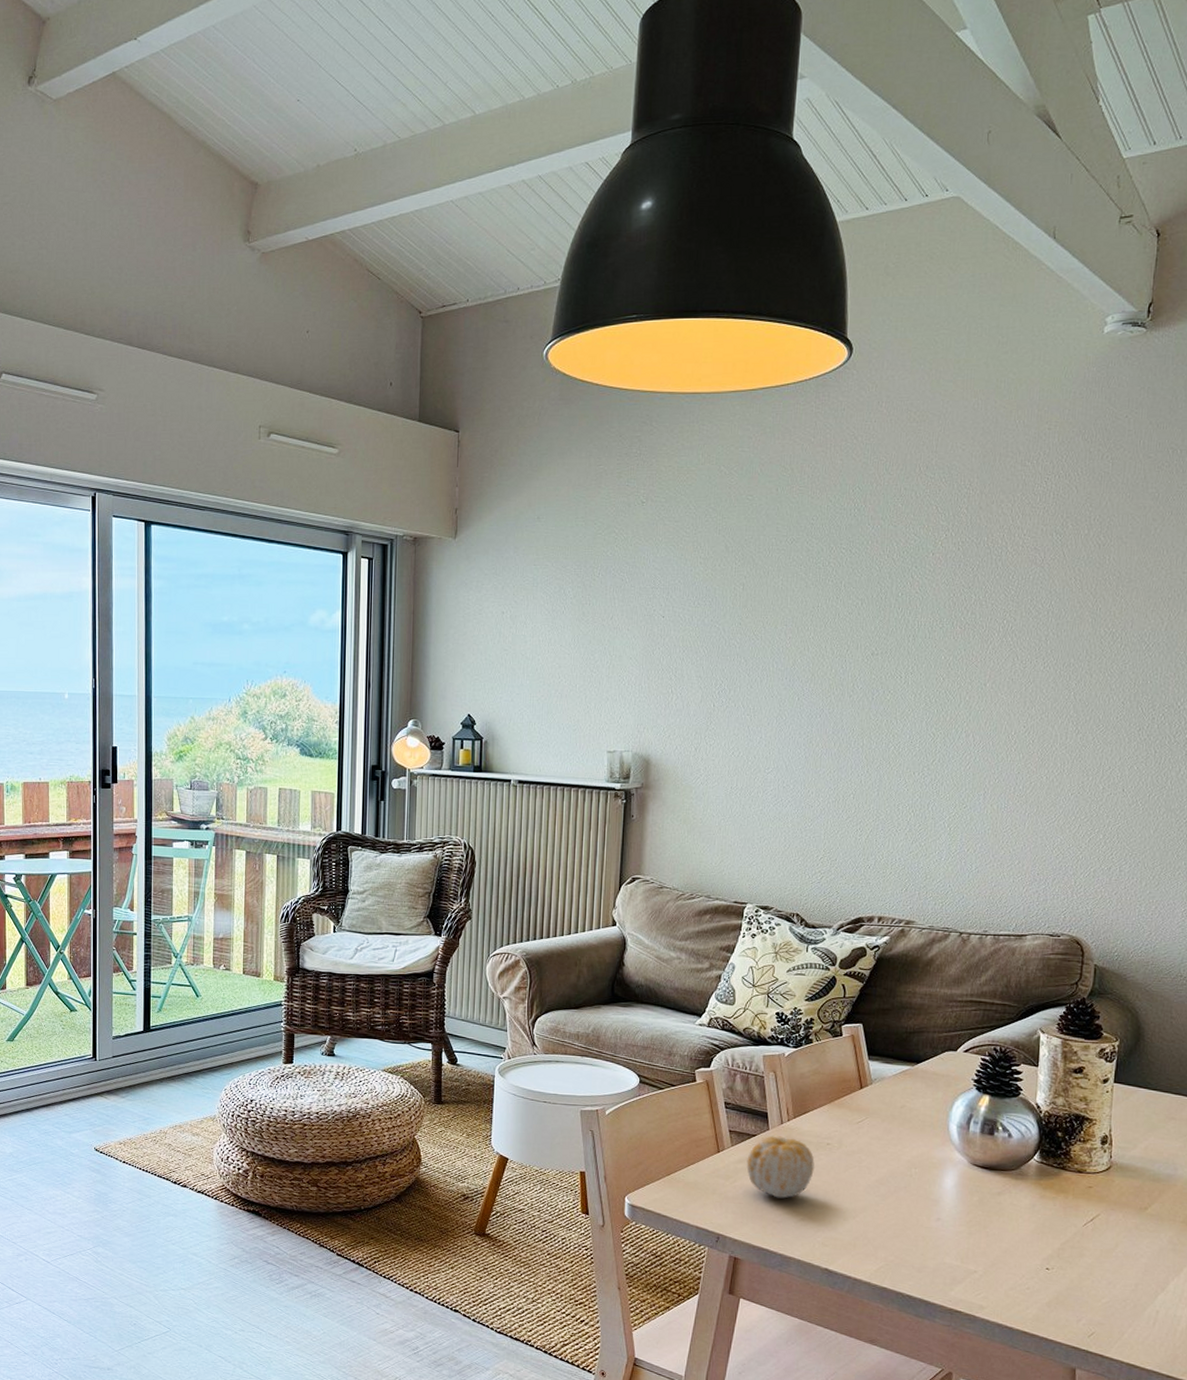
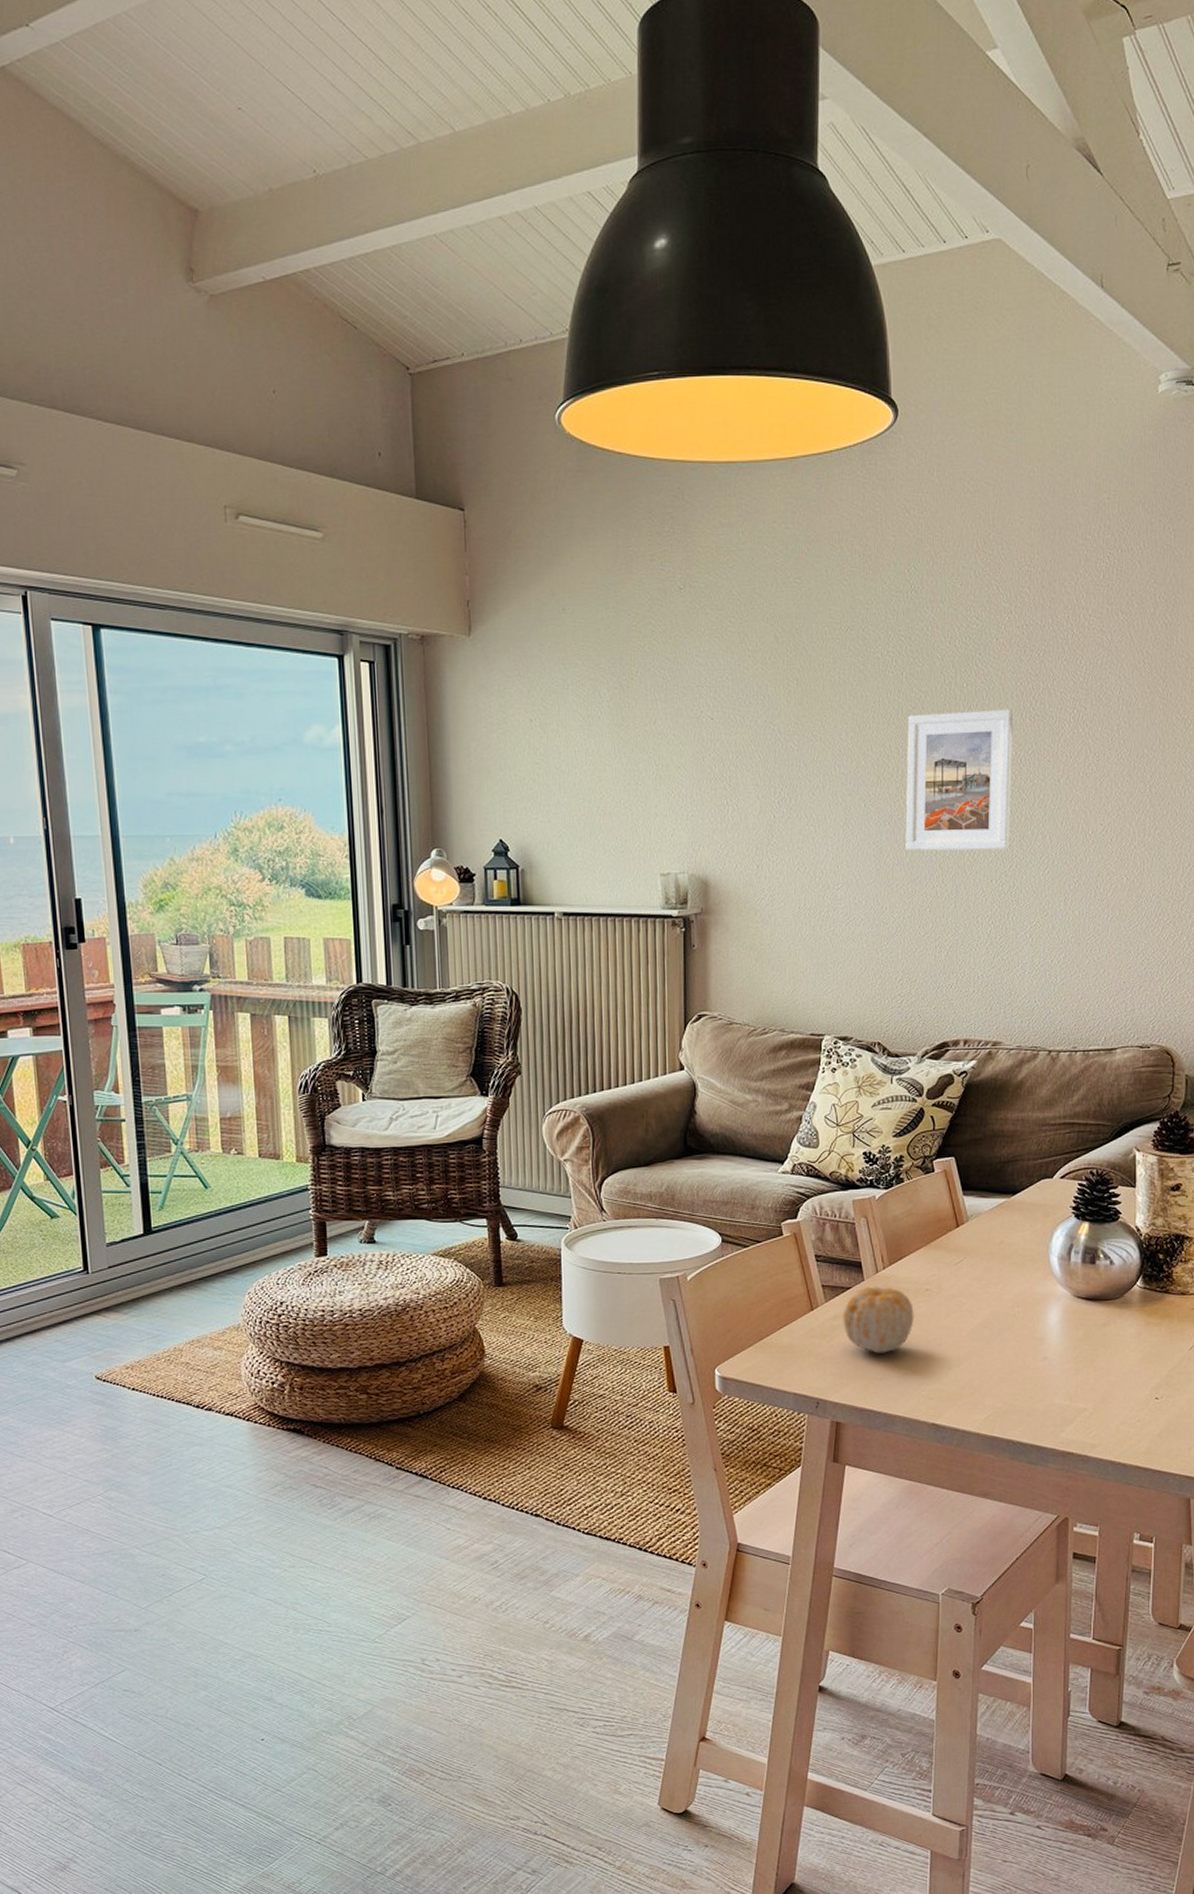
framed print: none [834,617,944,746] -> present [905,709,1013,851]

